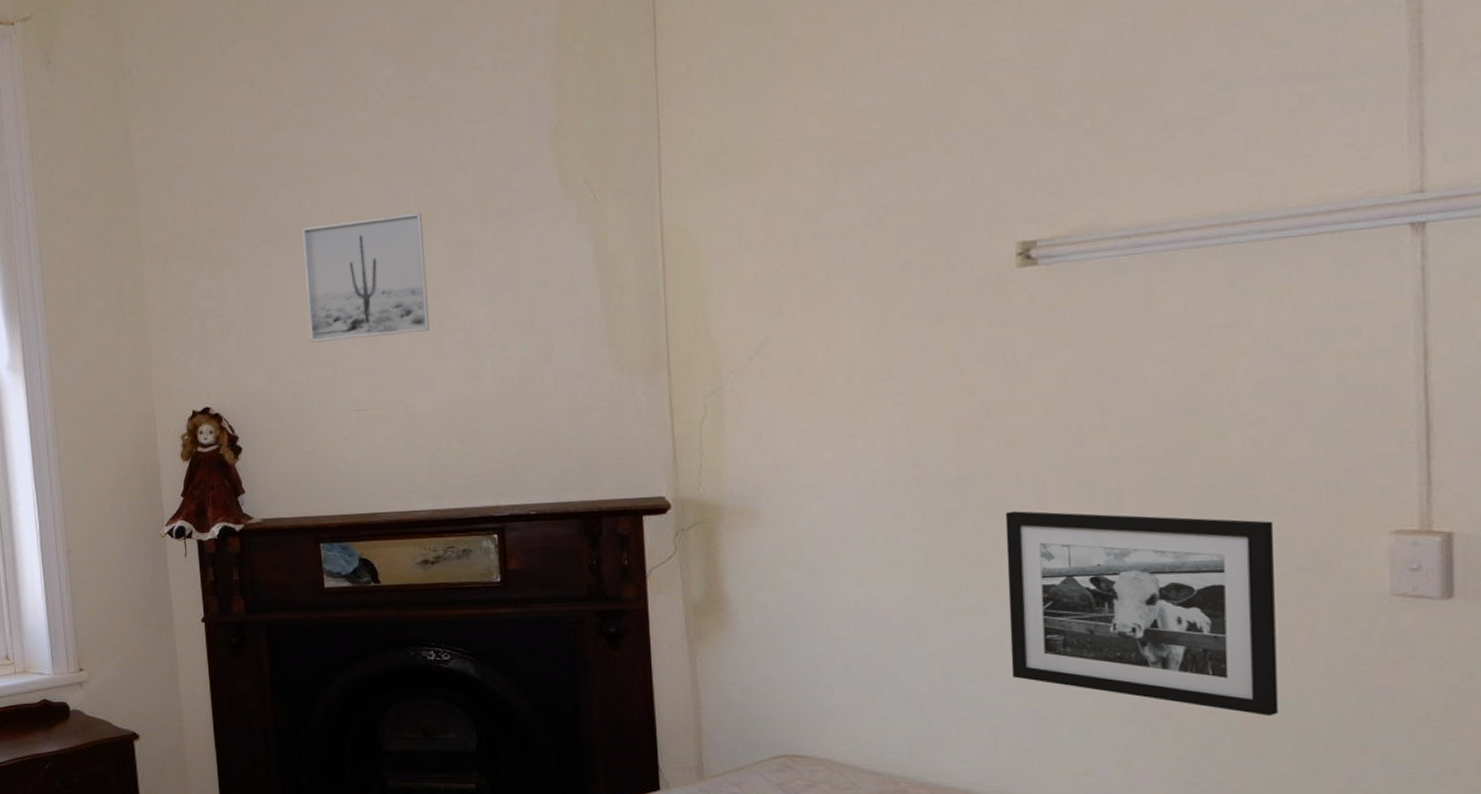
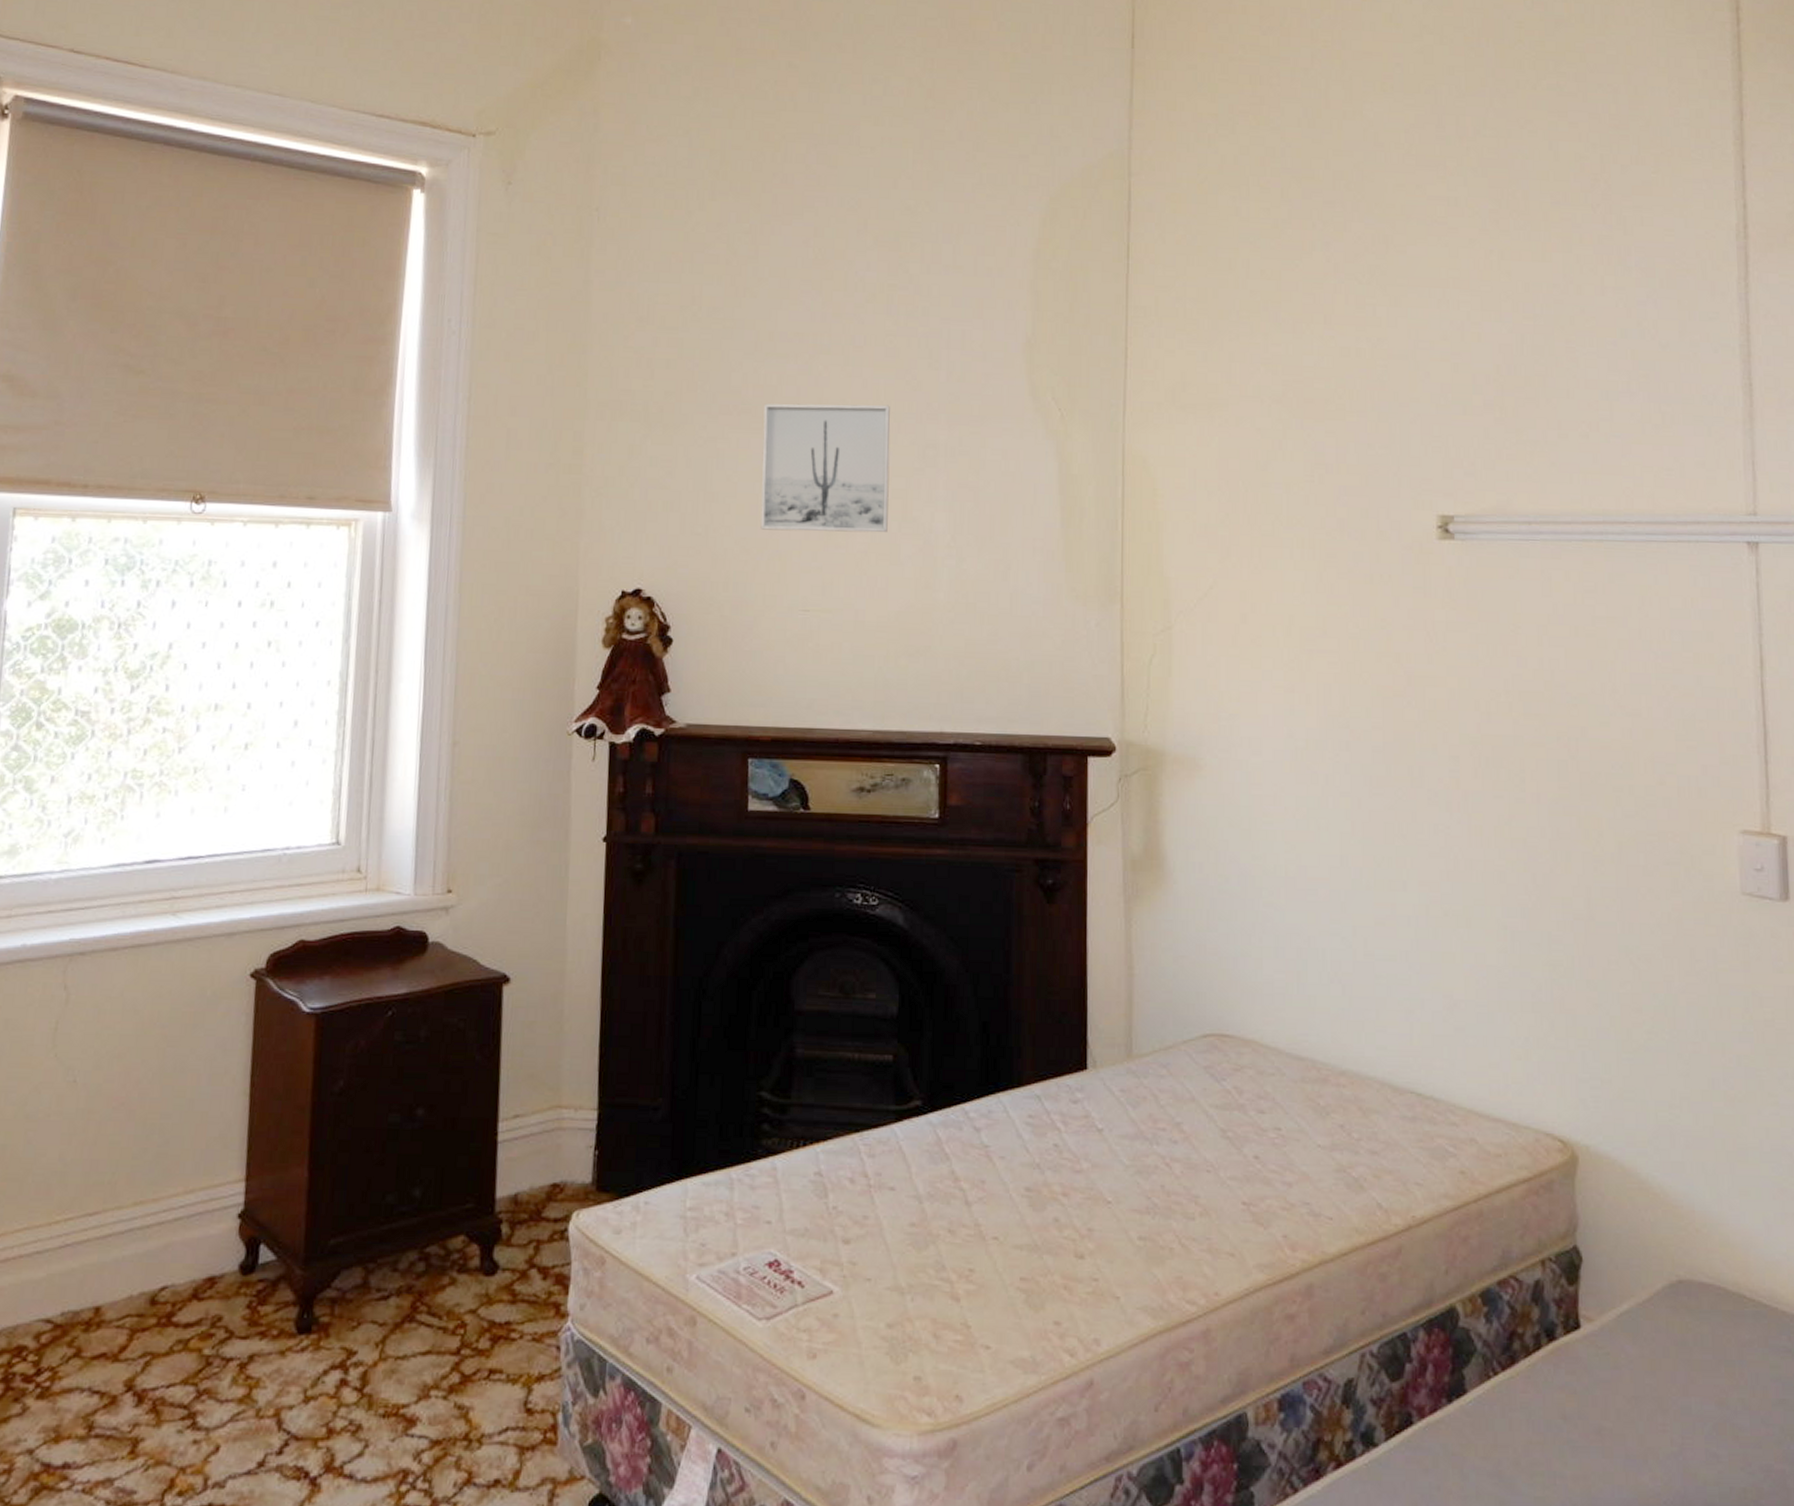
picture frame: present [1005,511,1278,717] -> none [1423,783,1653,1012]

